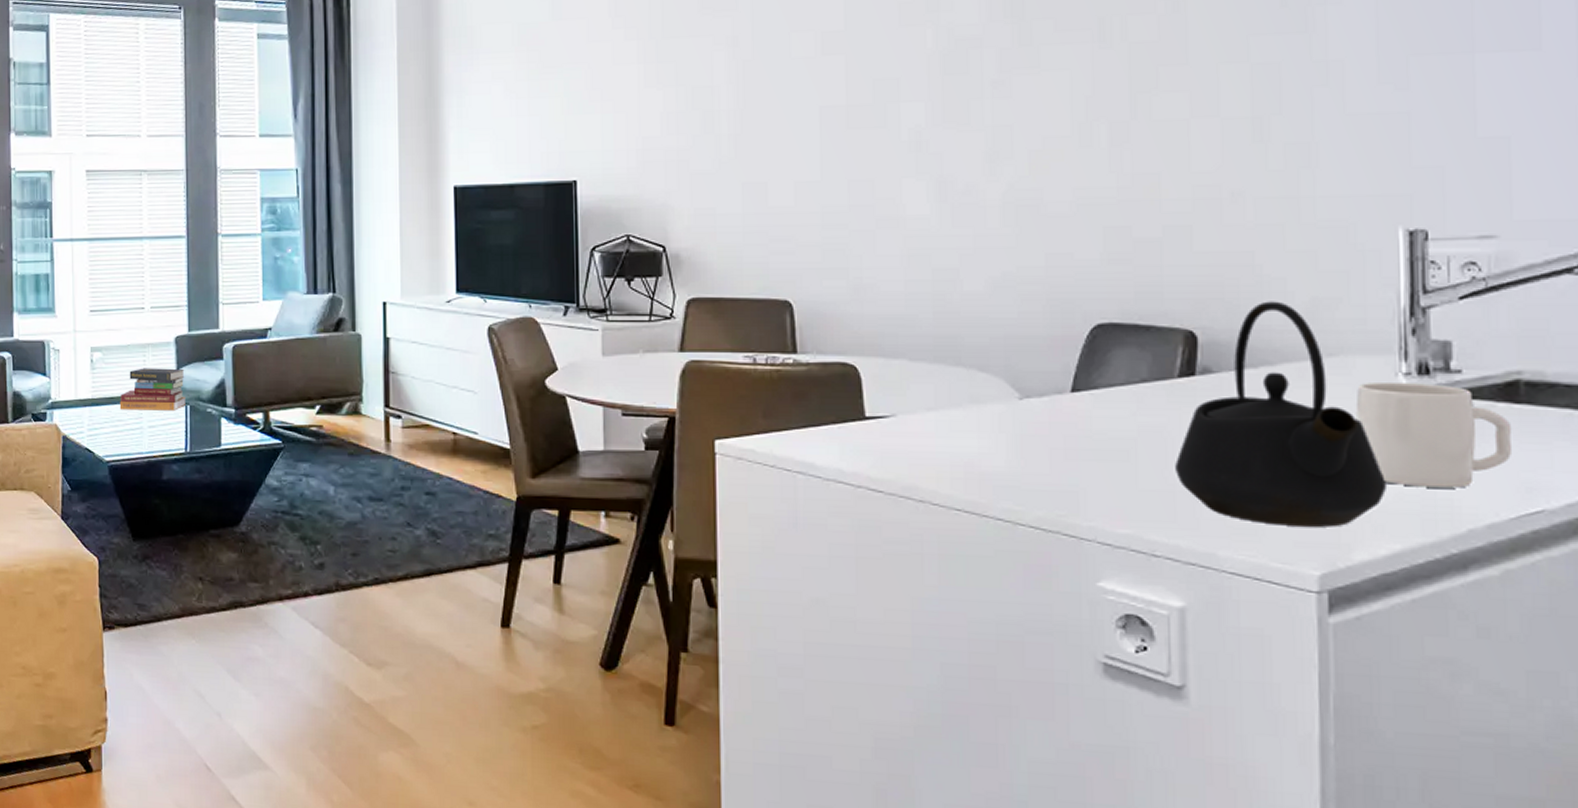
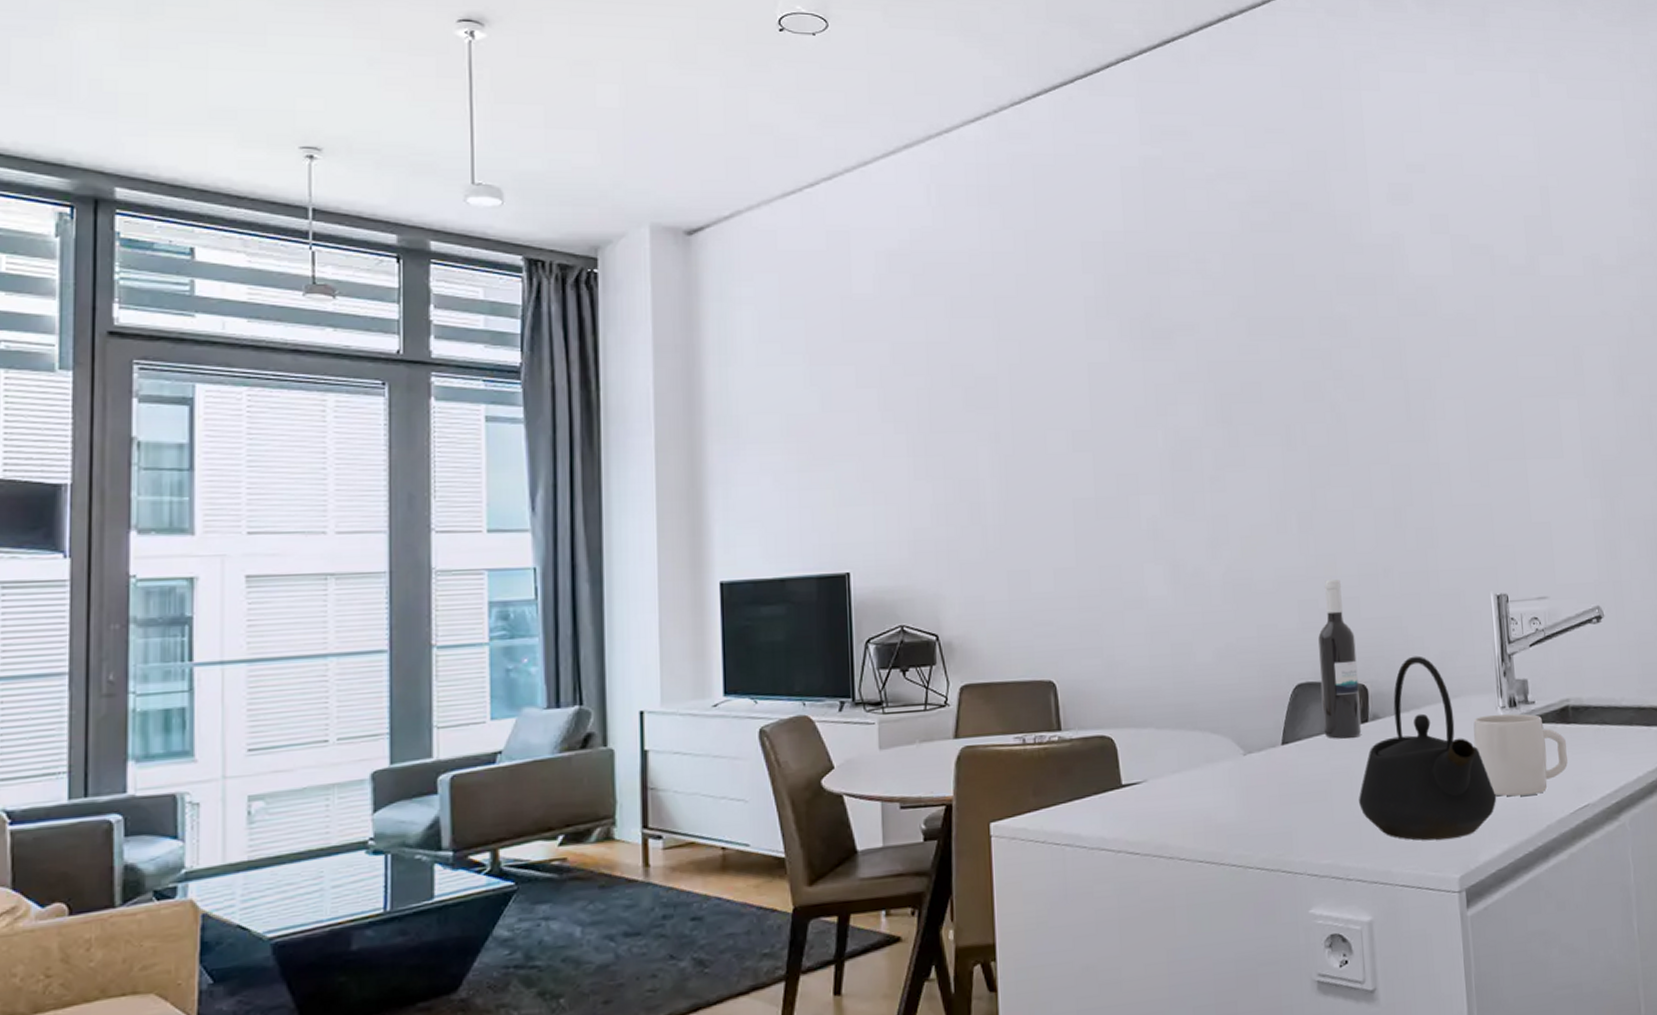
books: present [119,368,185,411] -> none [289,810,385,871]
wine bottle: none [1128,204,1185,394] -> present [1318,579,1362,740]

